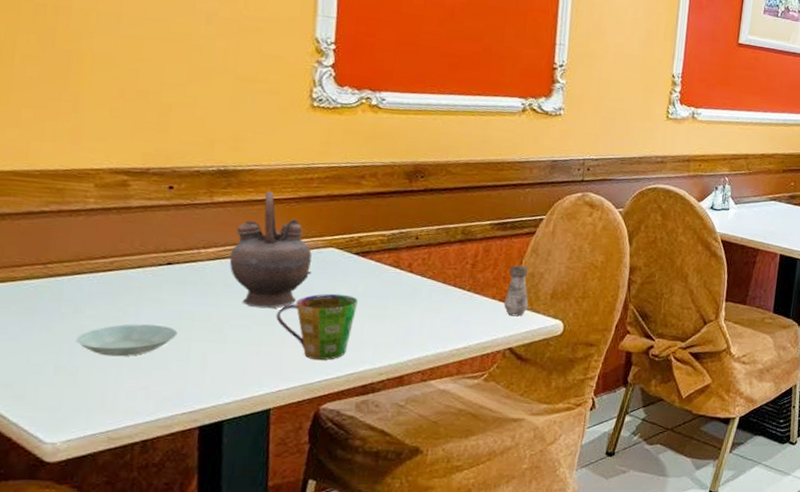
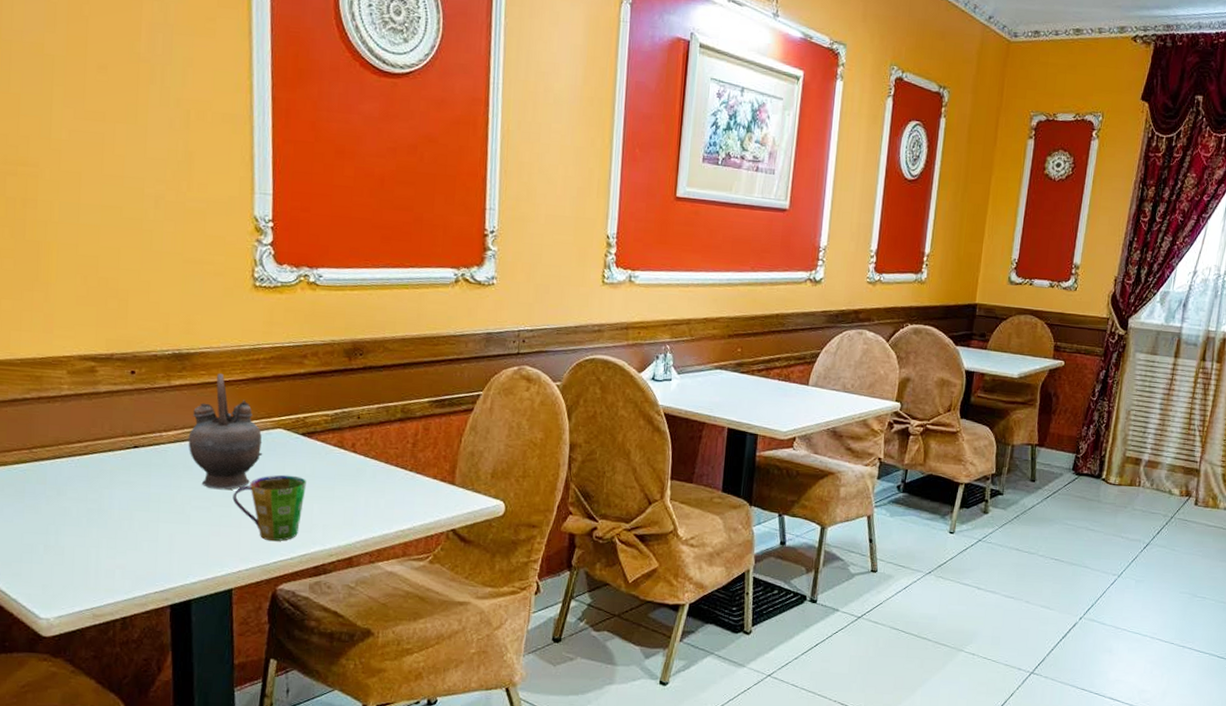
saucer: present [76,324,178,357] -> none [60,506,147,537]
salt shaker: present [503,265,529,317] -> none [445,443,470,497]

